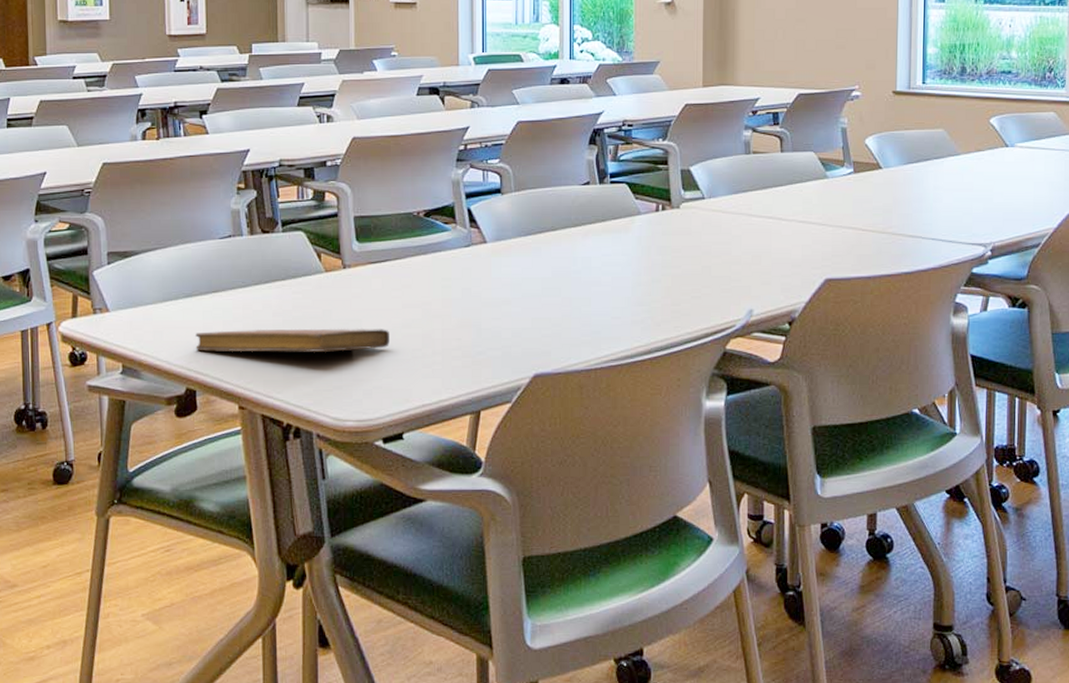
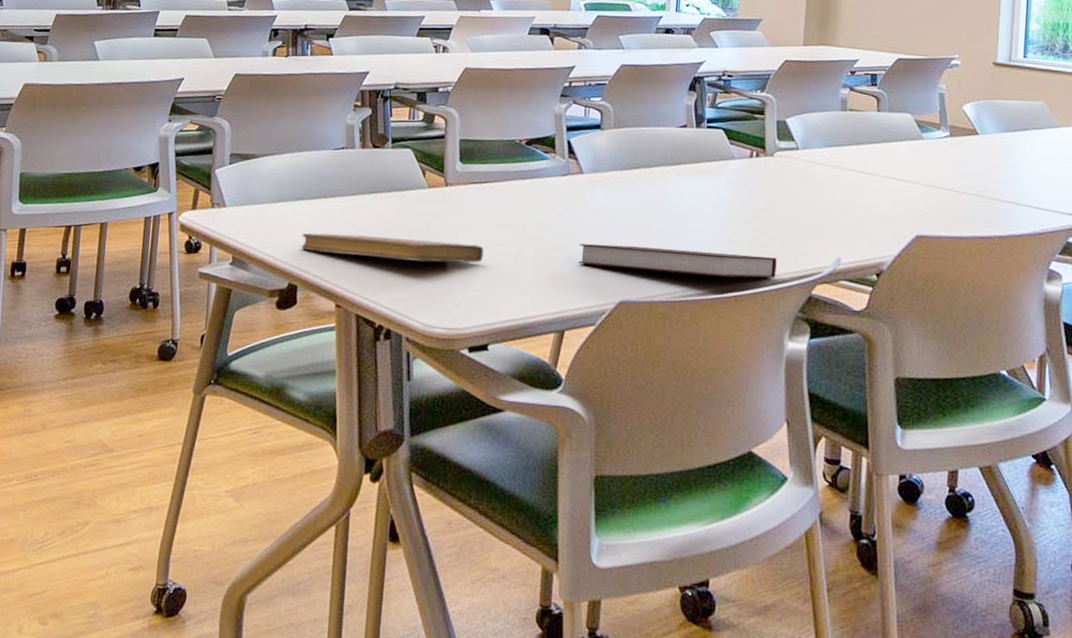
notebook: none [489,314,690,340] -> present [578,244,777,278]

